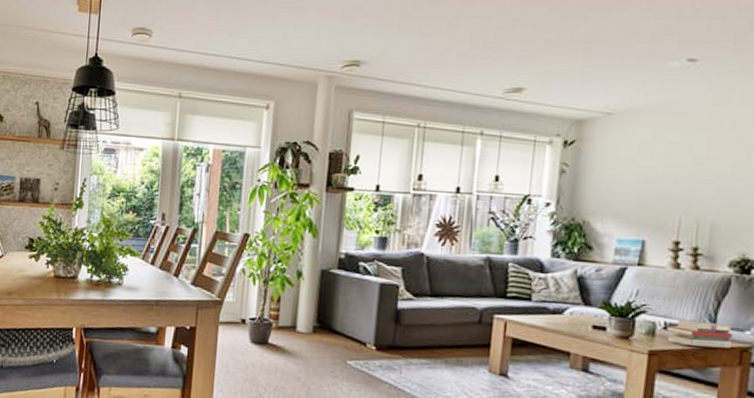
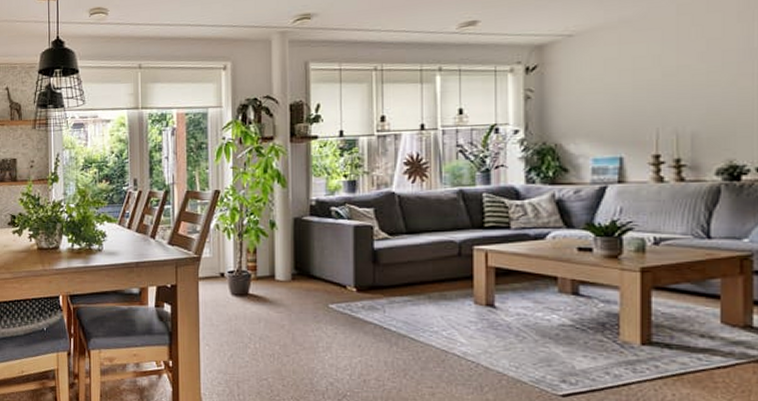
books: present [667,319,734,350] -> none [657,233,730,260]

